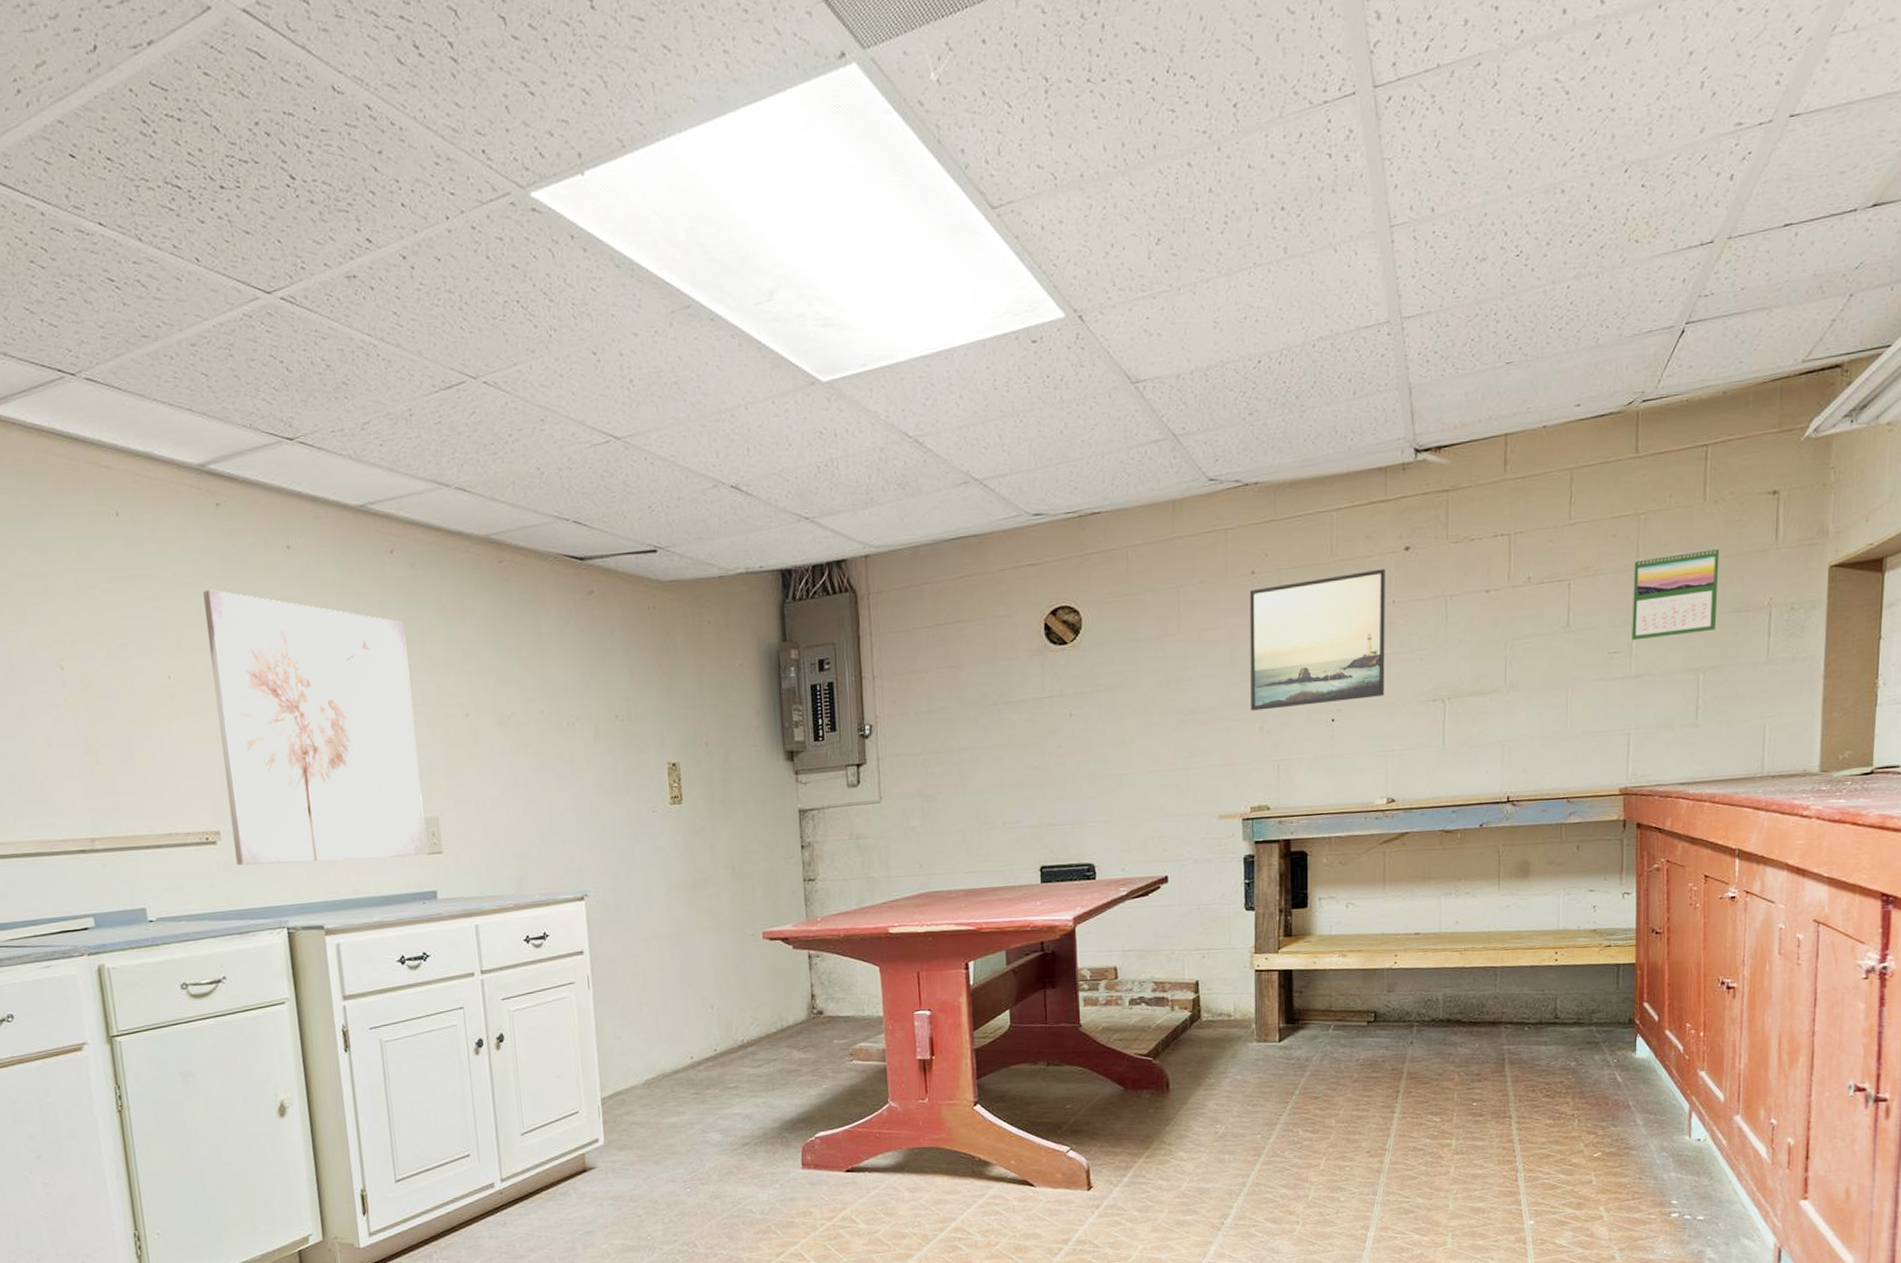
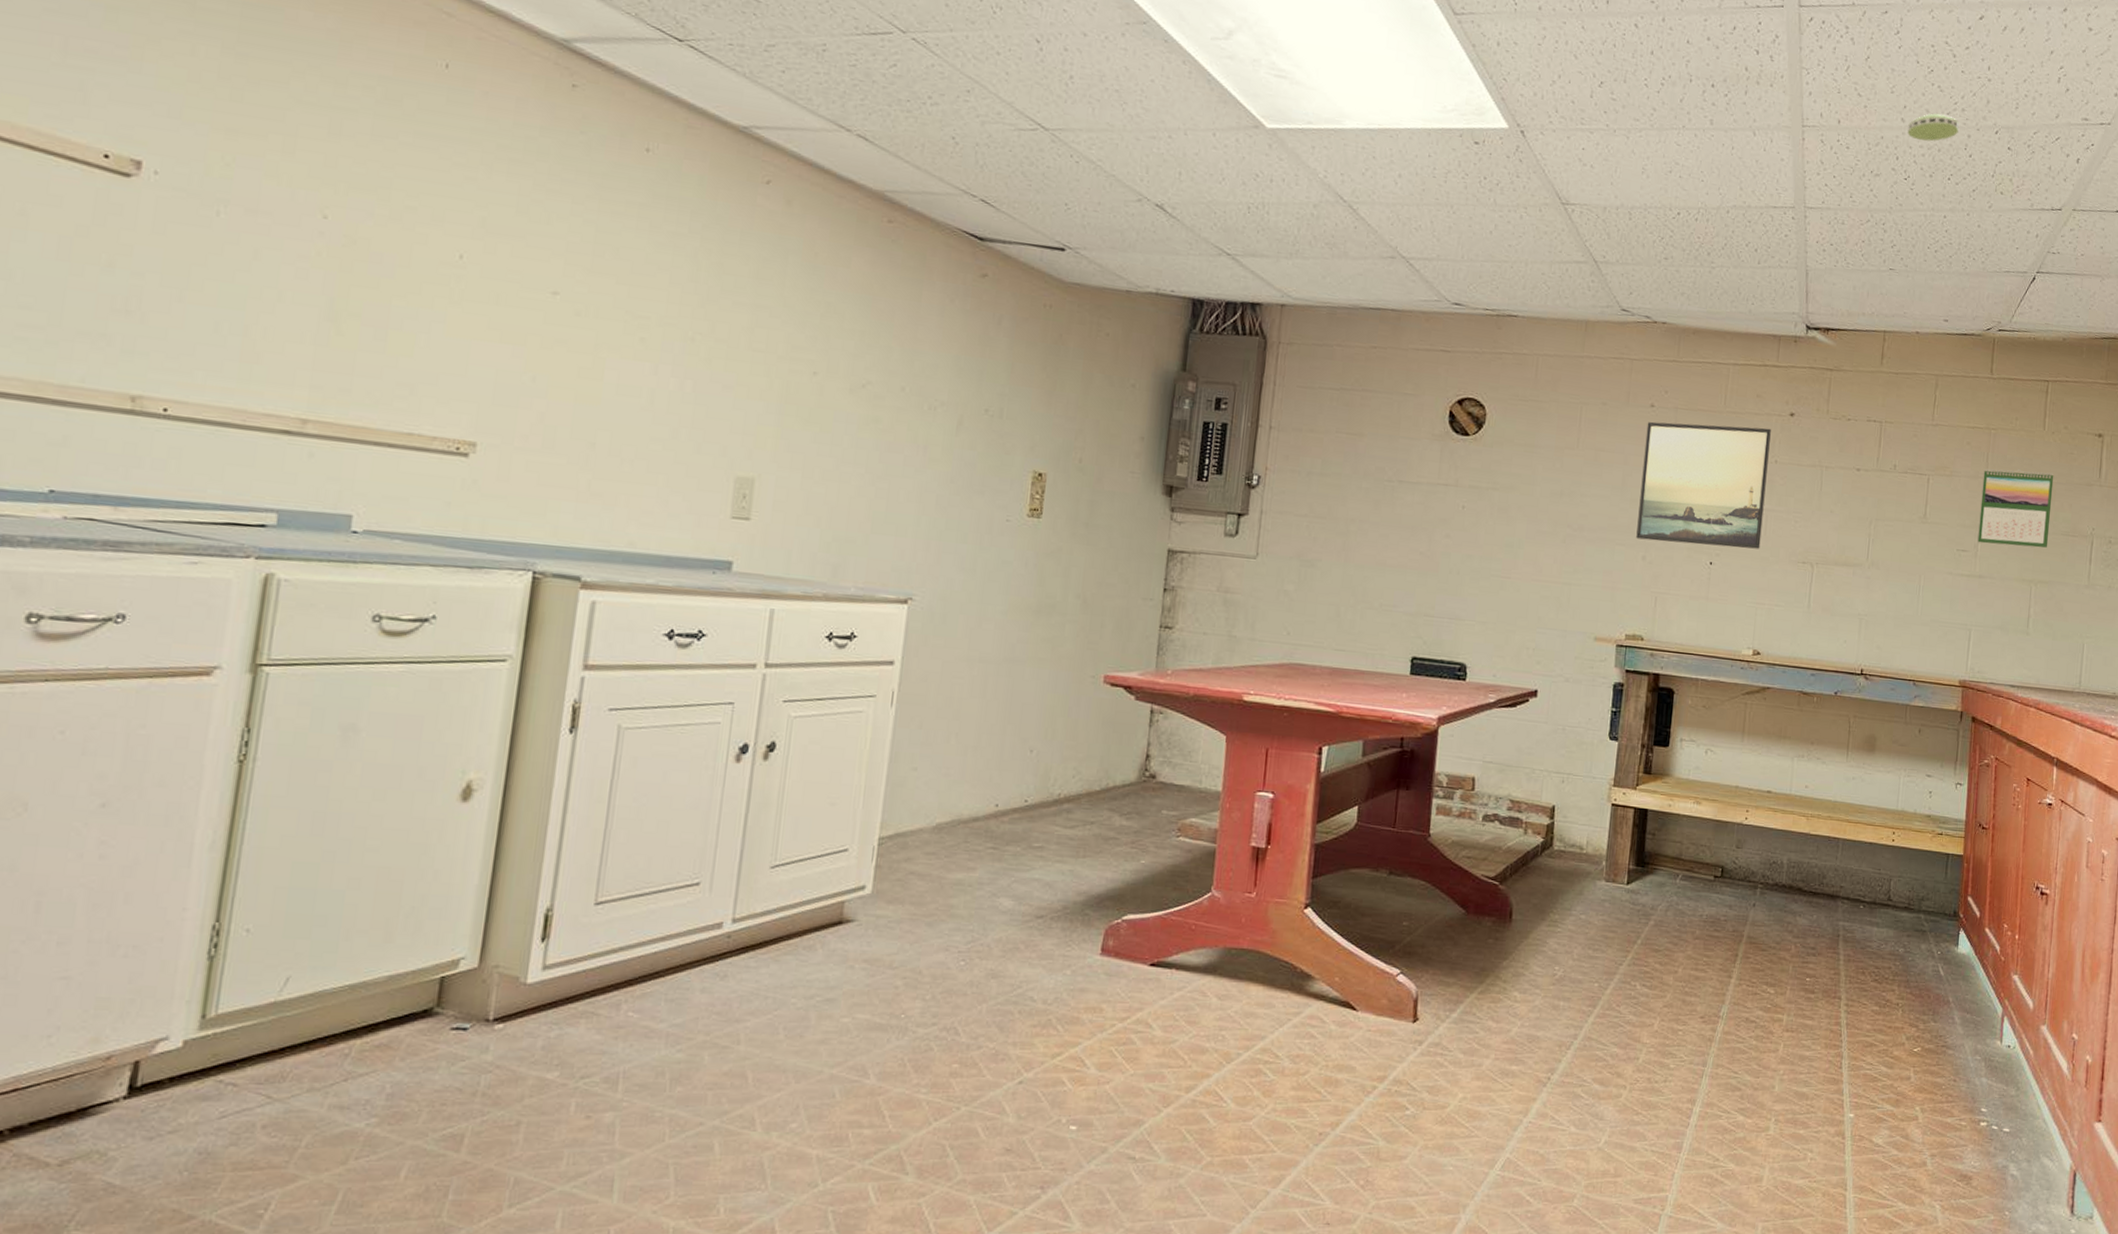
wall art: present [203,589,428,866] -> none [488,171,765,519]
smoke detector: none [1516,166,1578,206] -> present [1907,112,1959,142]

